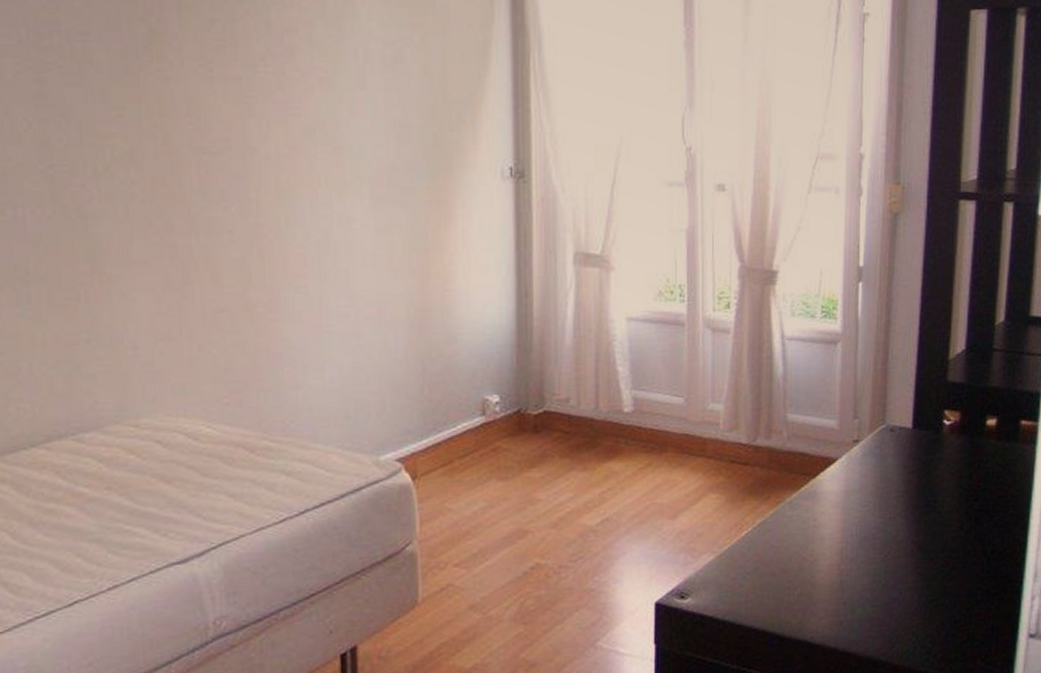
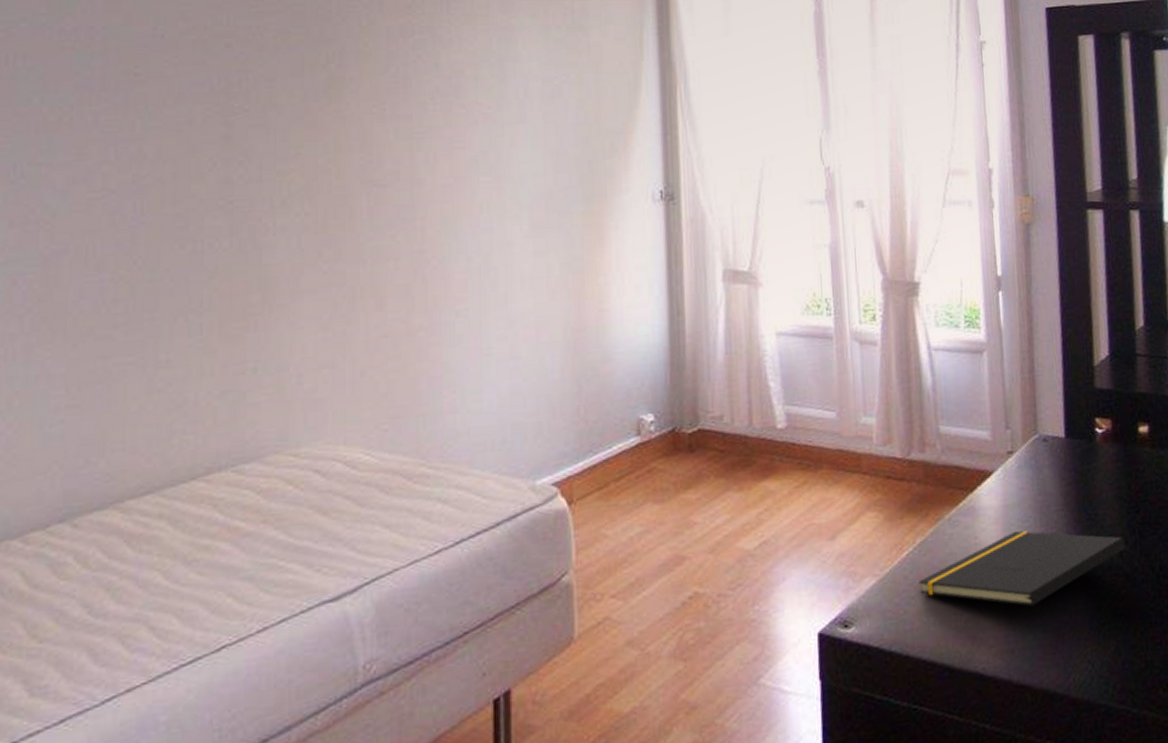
notepad: none [756,514,961,584] -> present [919,530,1128,607]

